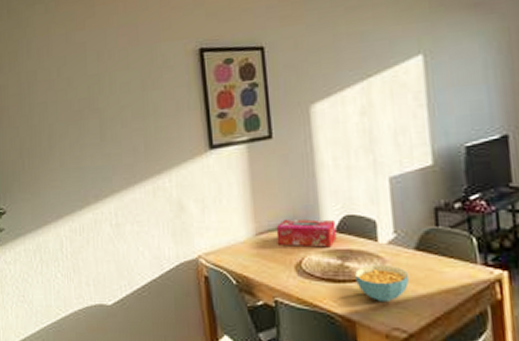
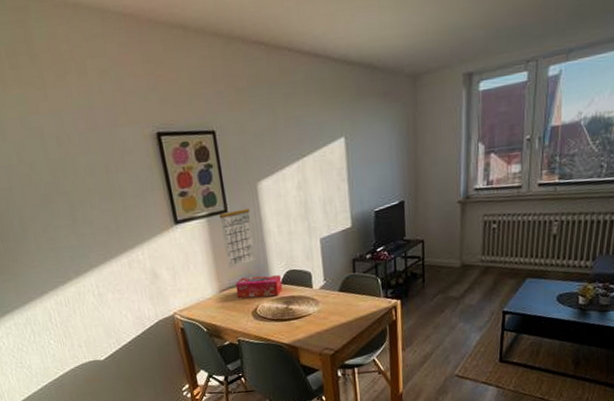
calendar: none [262,130,303,206] -> present [219,205,256,268]
cereal bowl: present [355,264,409,303] -> none [297,304,335,332]

